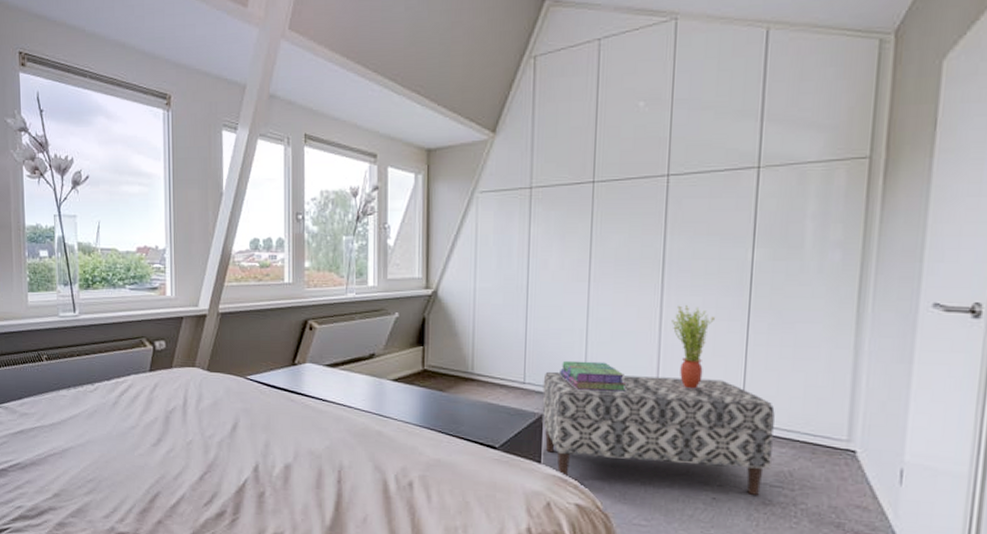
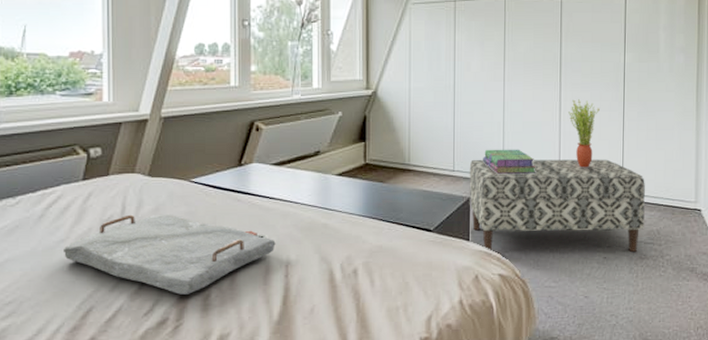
serving tray: none [134,407,329,490] -> present [64,214,276,295]

